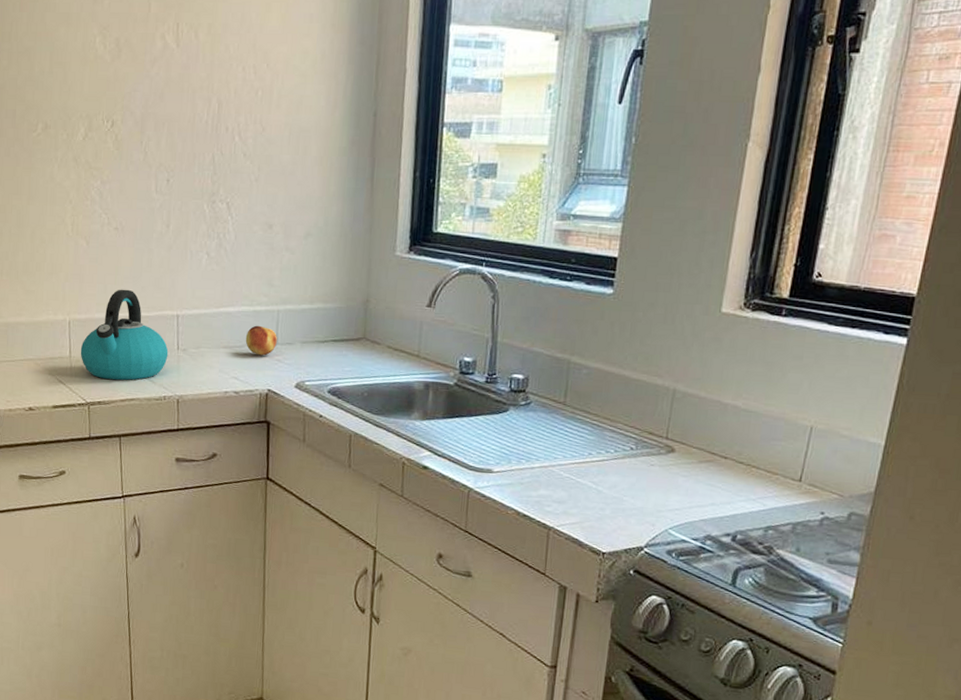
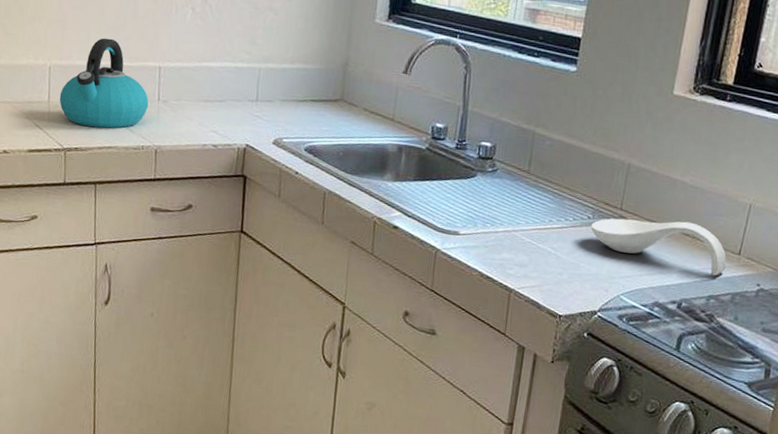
fruit: present [245,325,277,356] -> none [226,81,258,112]
spoon rest: none [634,448,786,505] -> present [591,218,727,276]

